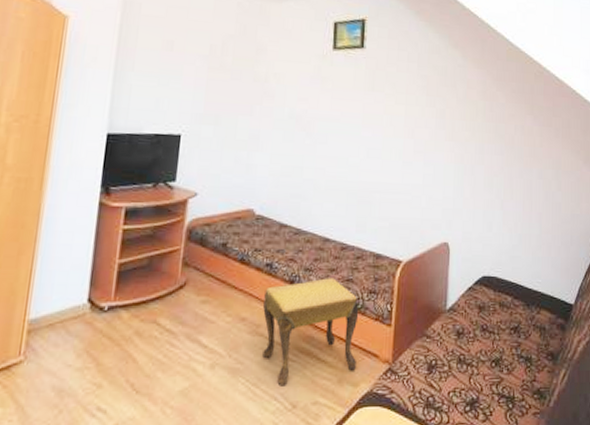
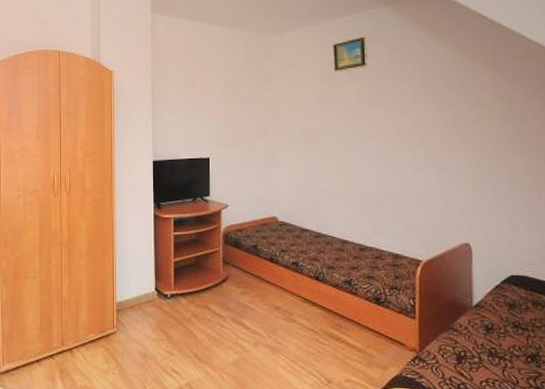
footstool: present [262,278,359,387] -> none [294,275,384,365]

